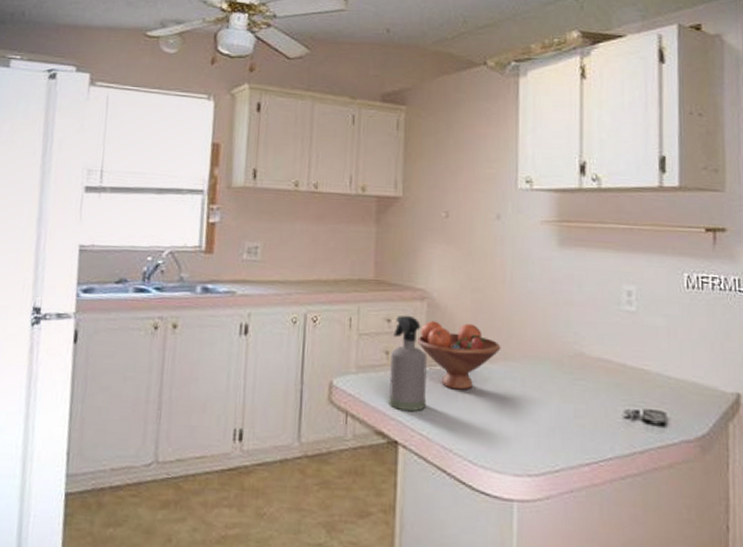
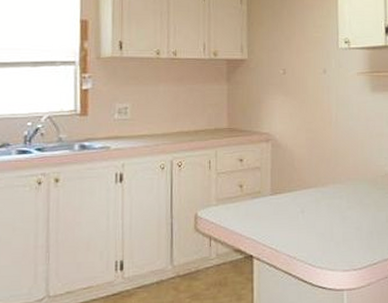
spray bottle: present [389,315,427,412] -> none [244,154,274,231]
fruit bowl: present [417,321,501,390] -> none [265,157,330,210]

